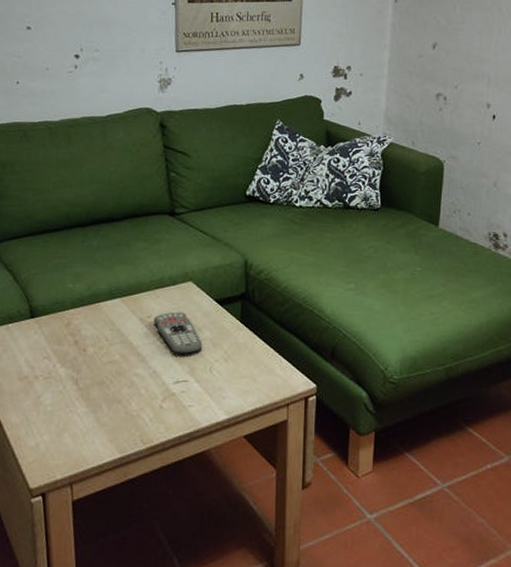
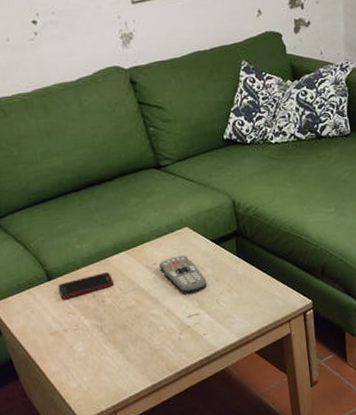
cell phone: none [39,318,101,341] -> present [58,272,114,299]

